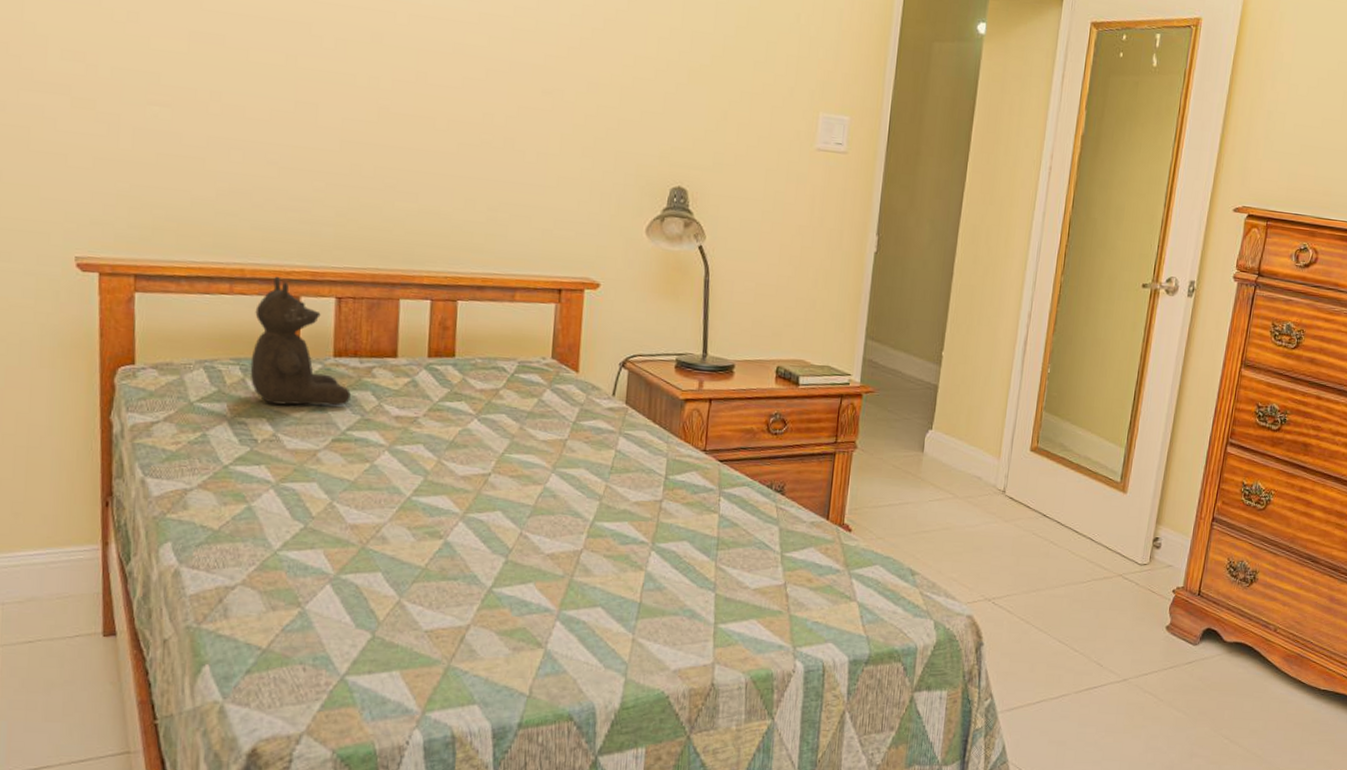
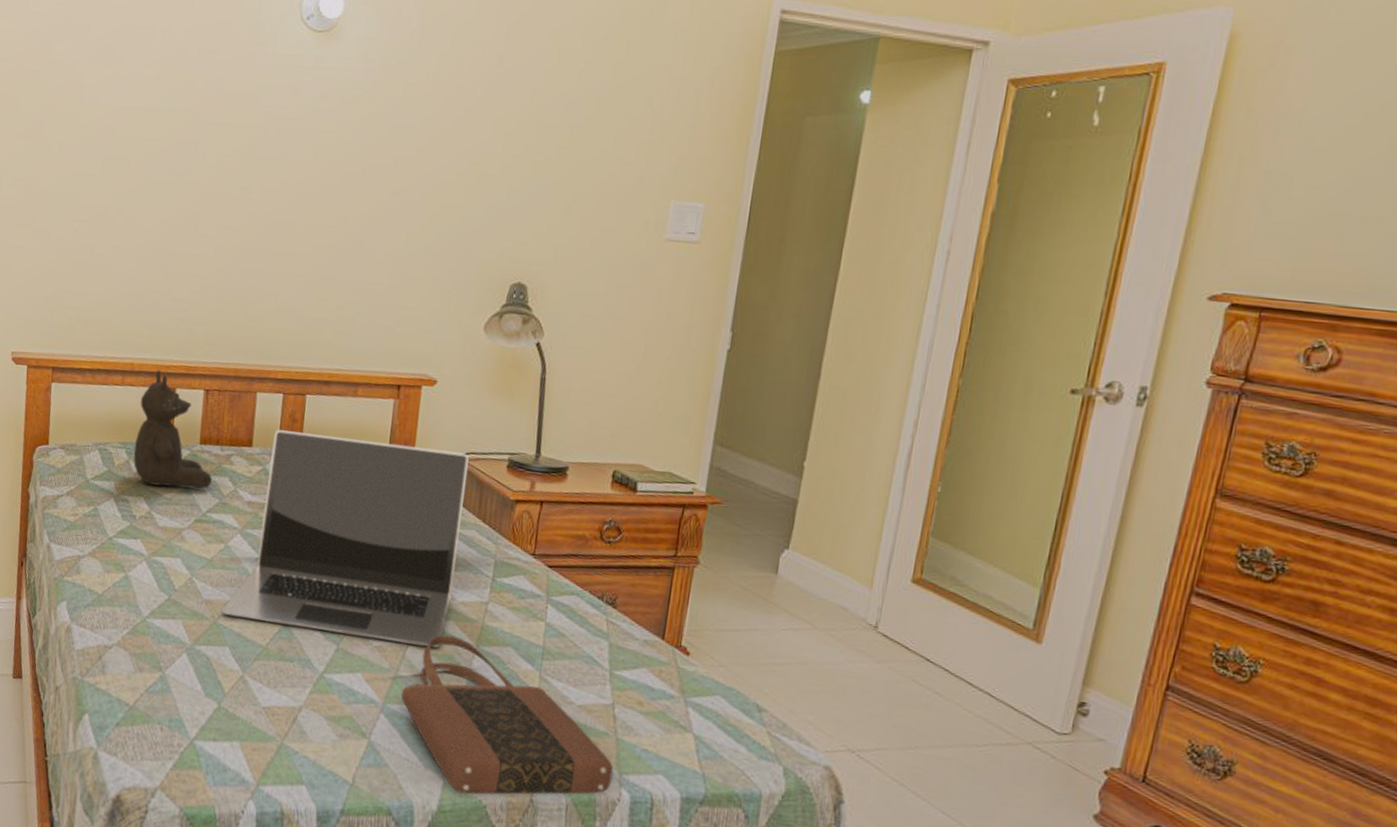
laptop: none [369,338,636,550] -> present [221,429,469,648]
tote bag: none [577,535,788,688] -> present [401,634,614,795]

